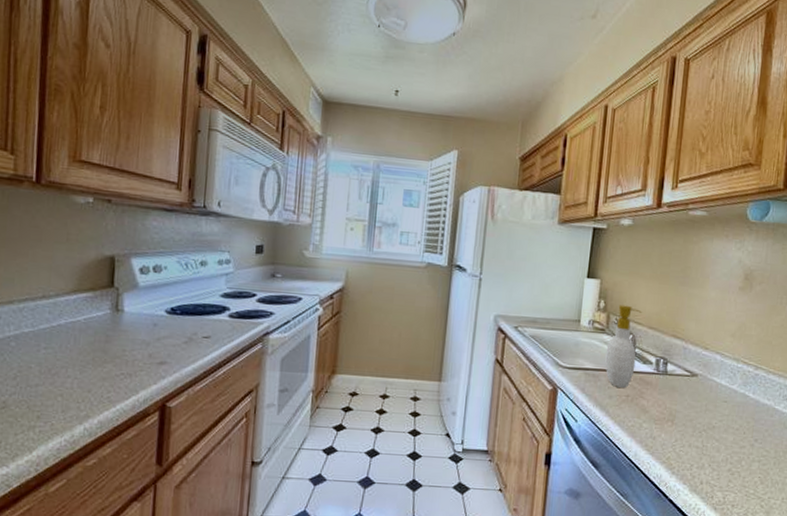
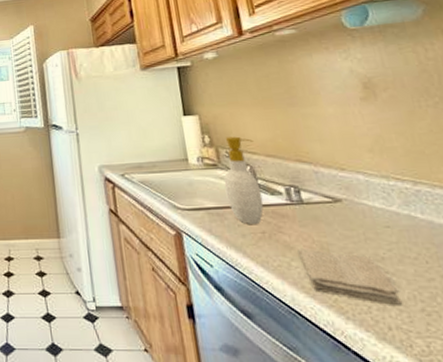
washcloth: none [650,412,718,466] -> present [297,247,403,307]

